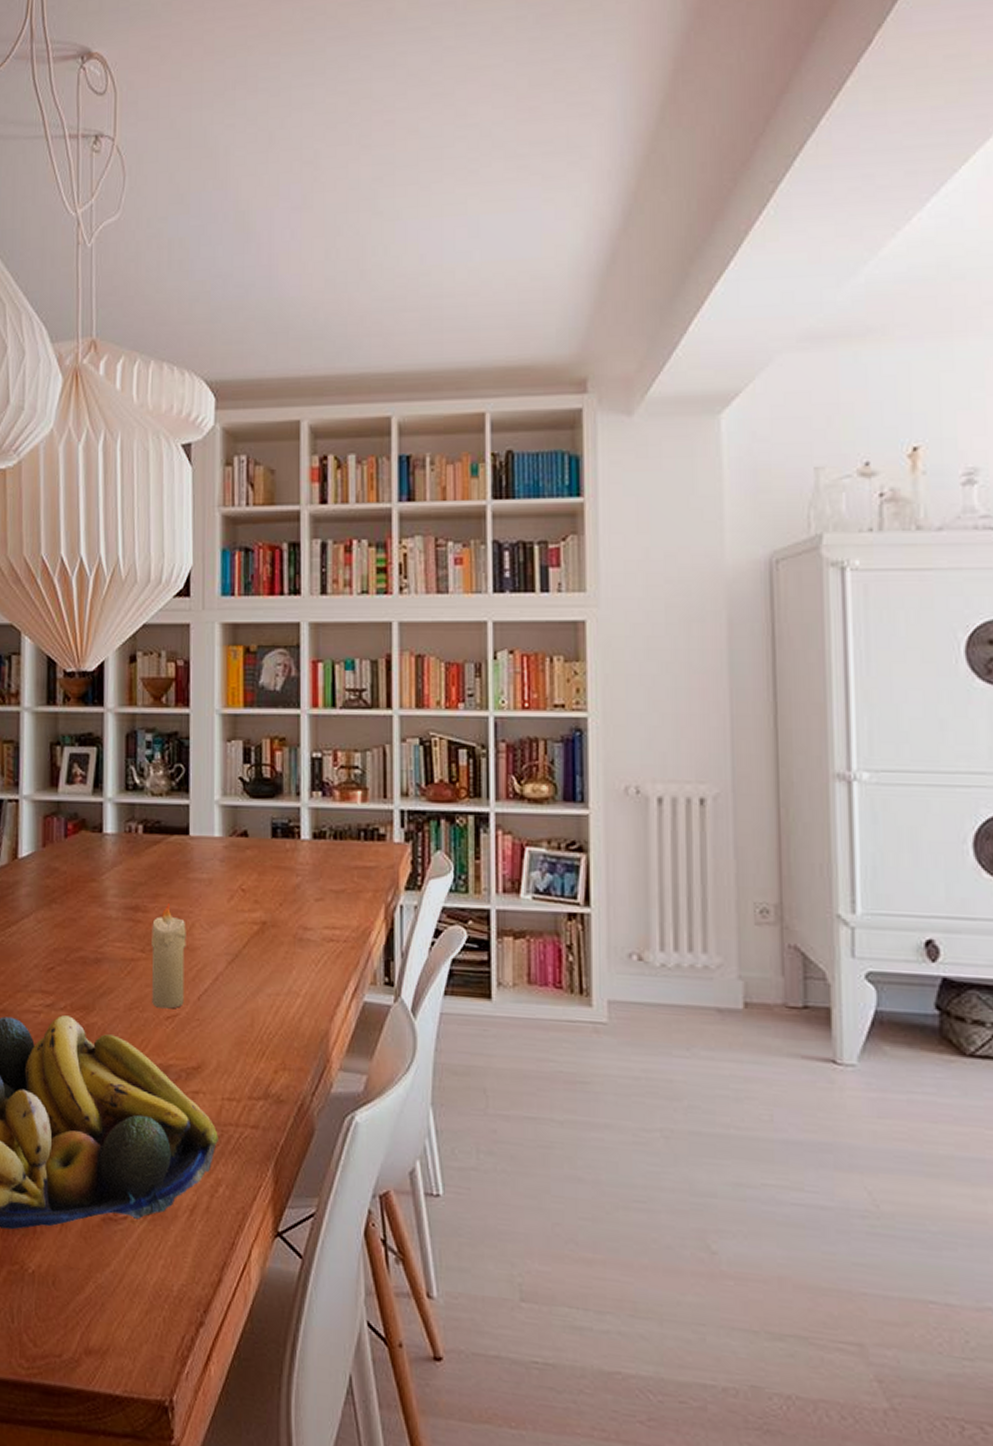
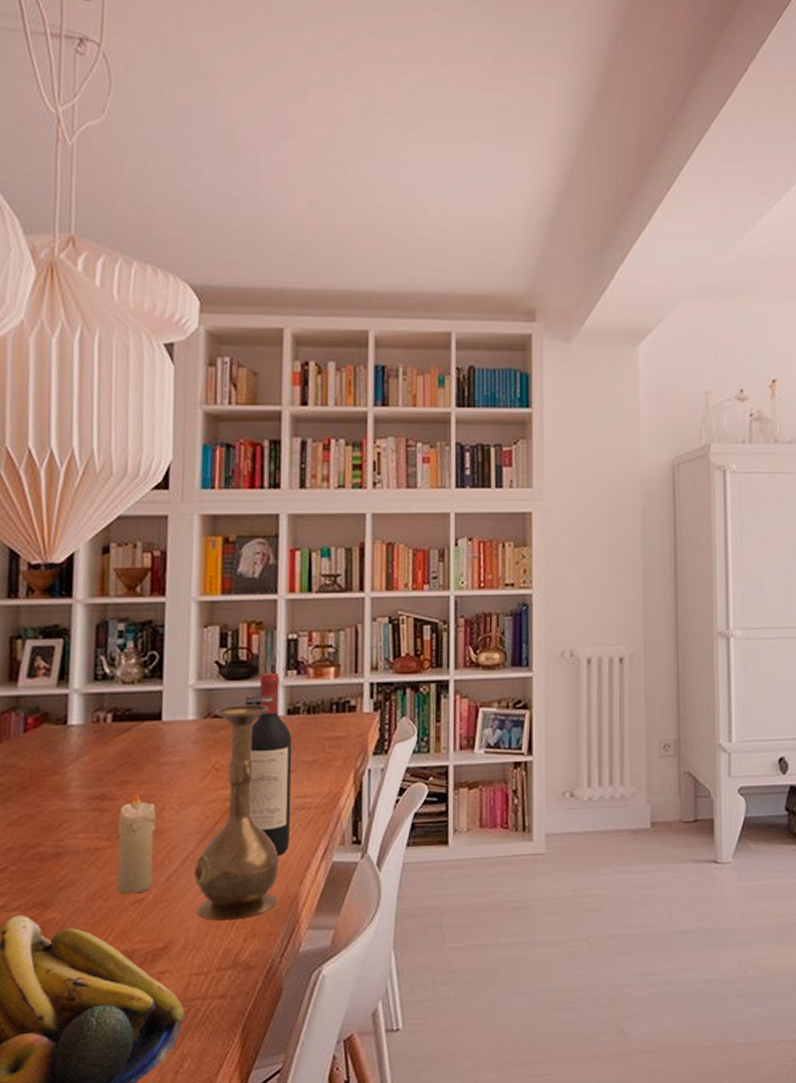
vase: none [223,824,309,1049] -> present [193,704,280,921]
wine bottle: none [276,792,319,988] -> present [248,672,292,856]

